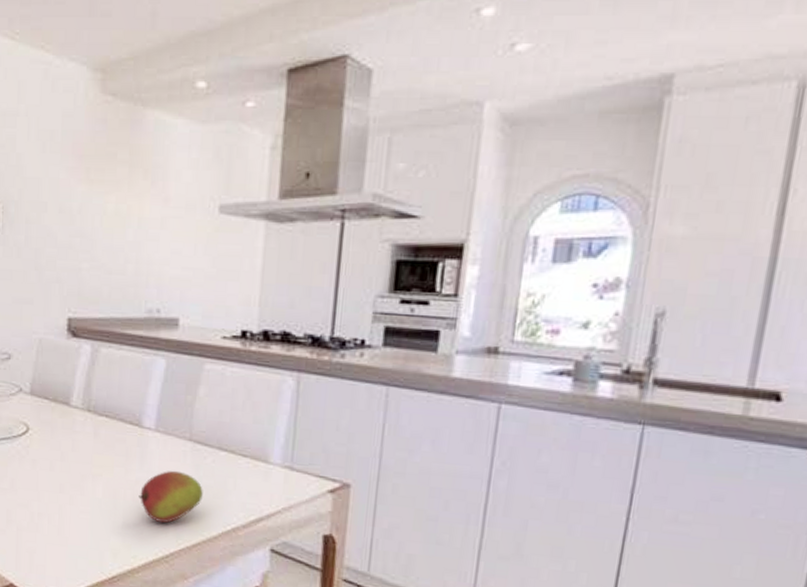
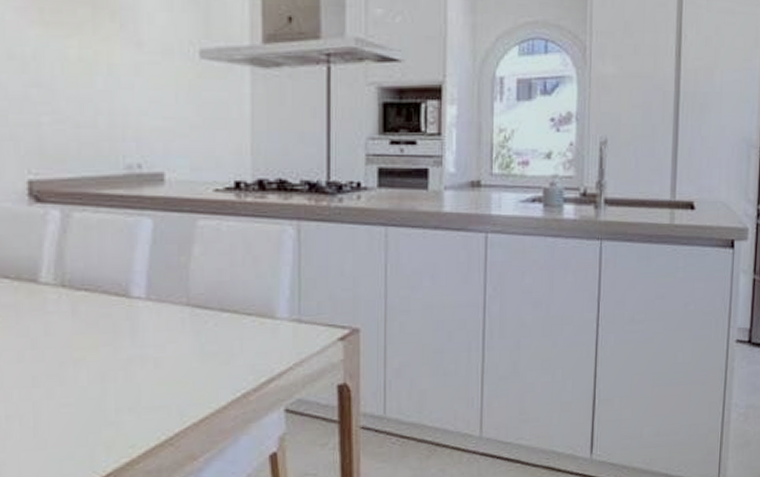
fruit: present [138,470,203,523] -> none [132,340,207,401]

